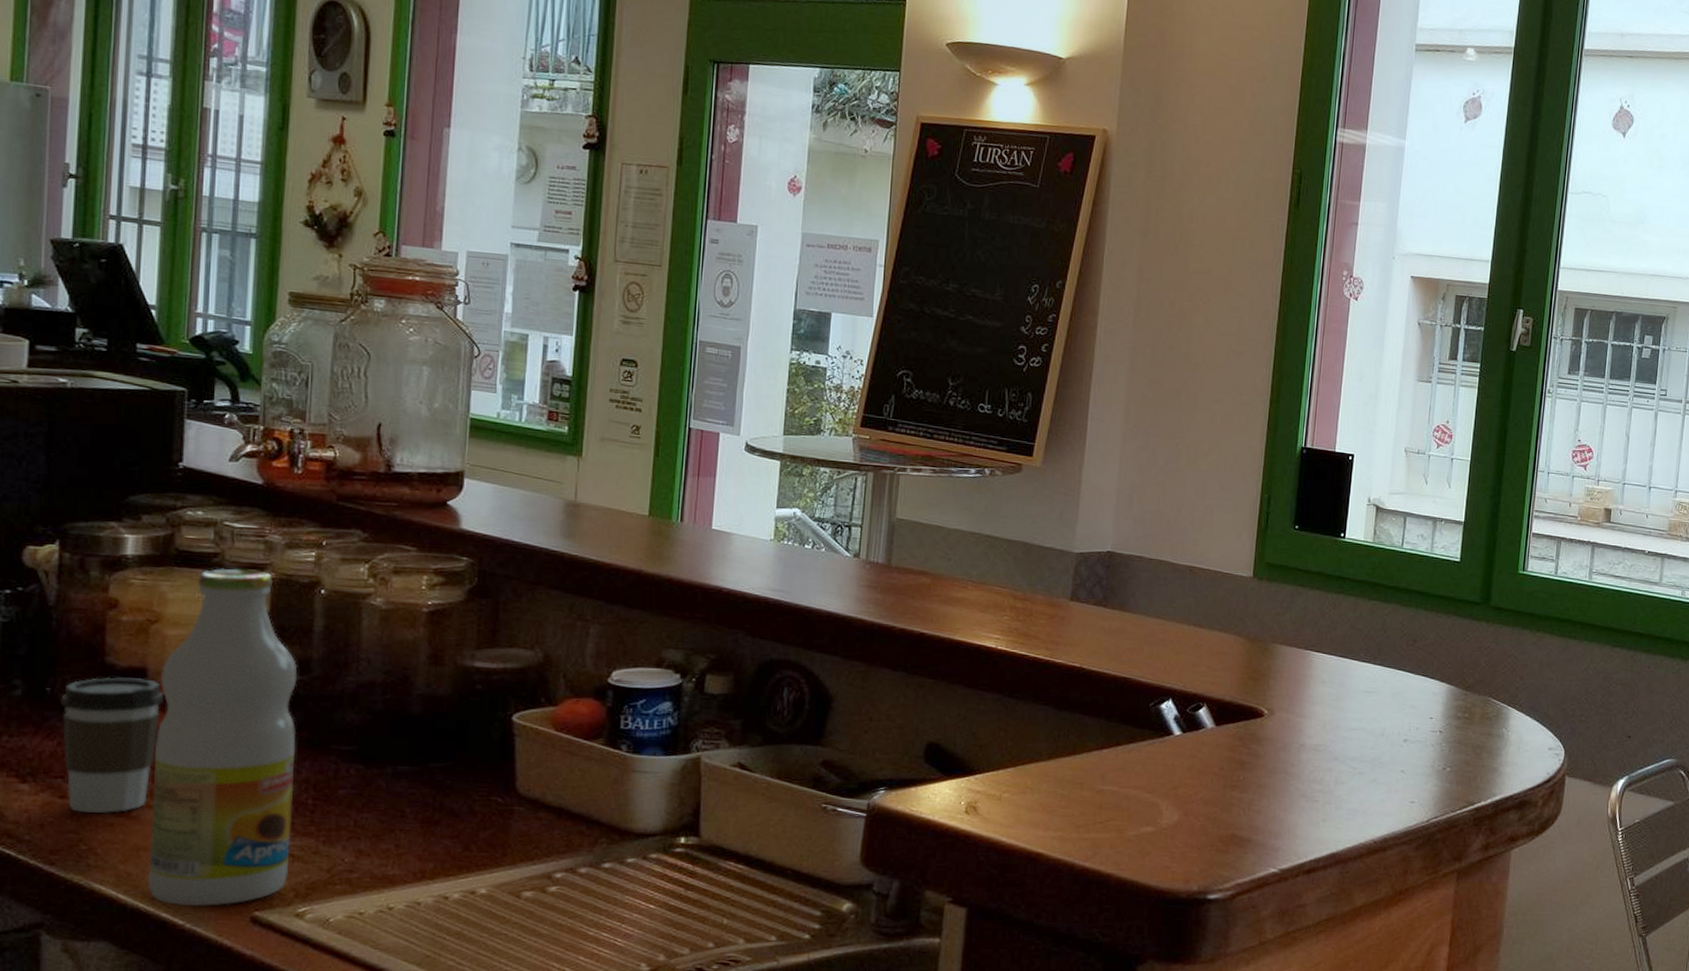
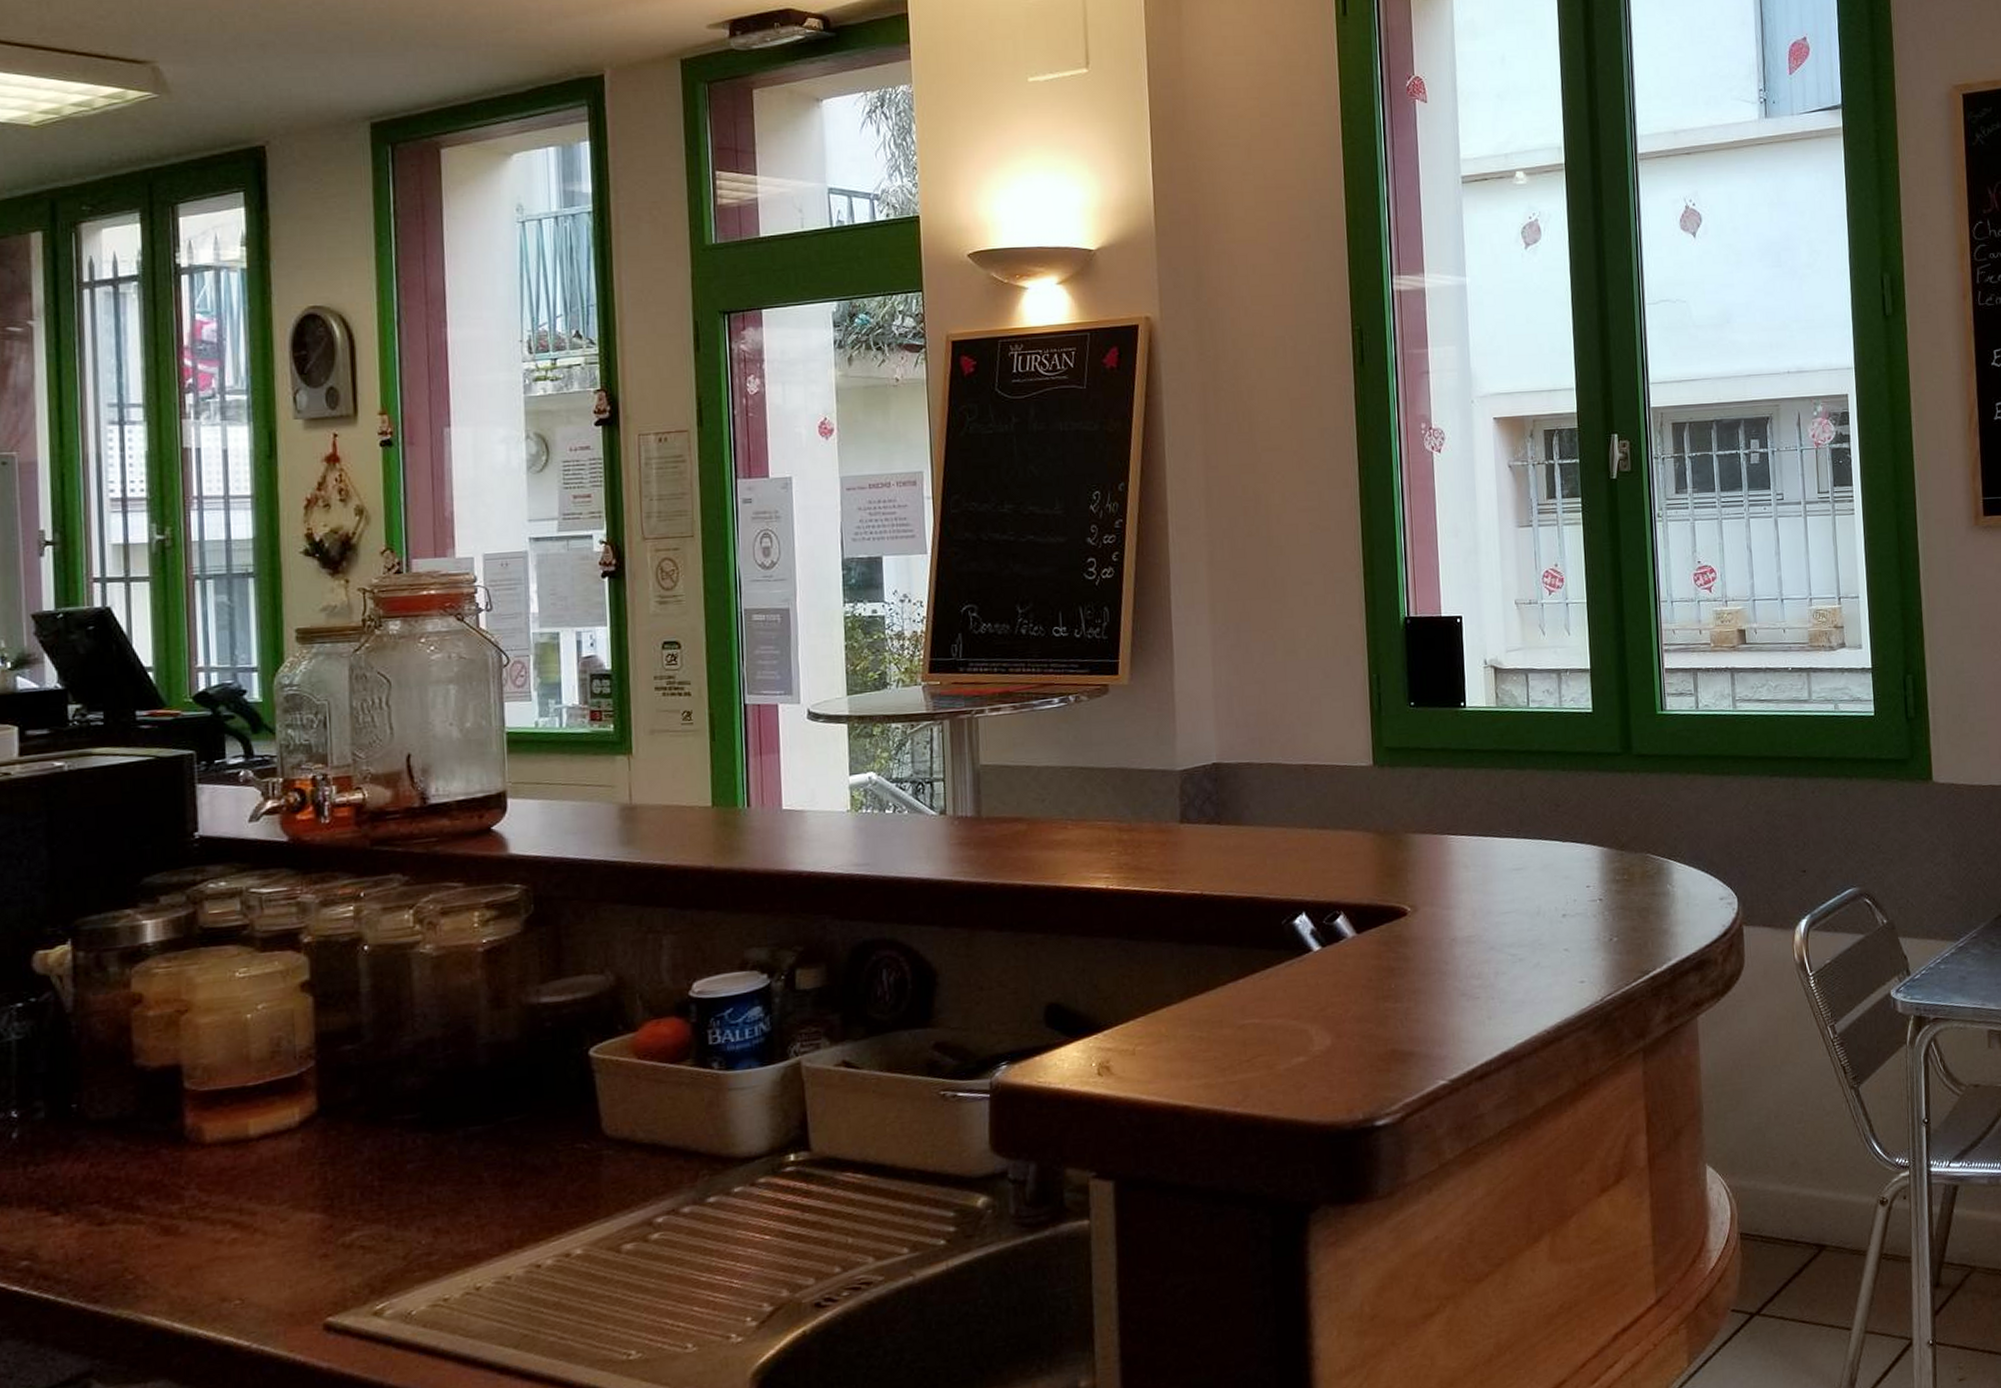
coffee cup: present [59,677,164,813] -> none [87,1077,203,1238]
beverage bottle: present [148,568,298,907] -> none [197,935,360,1325]

